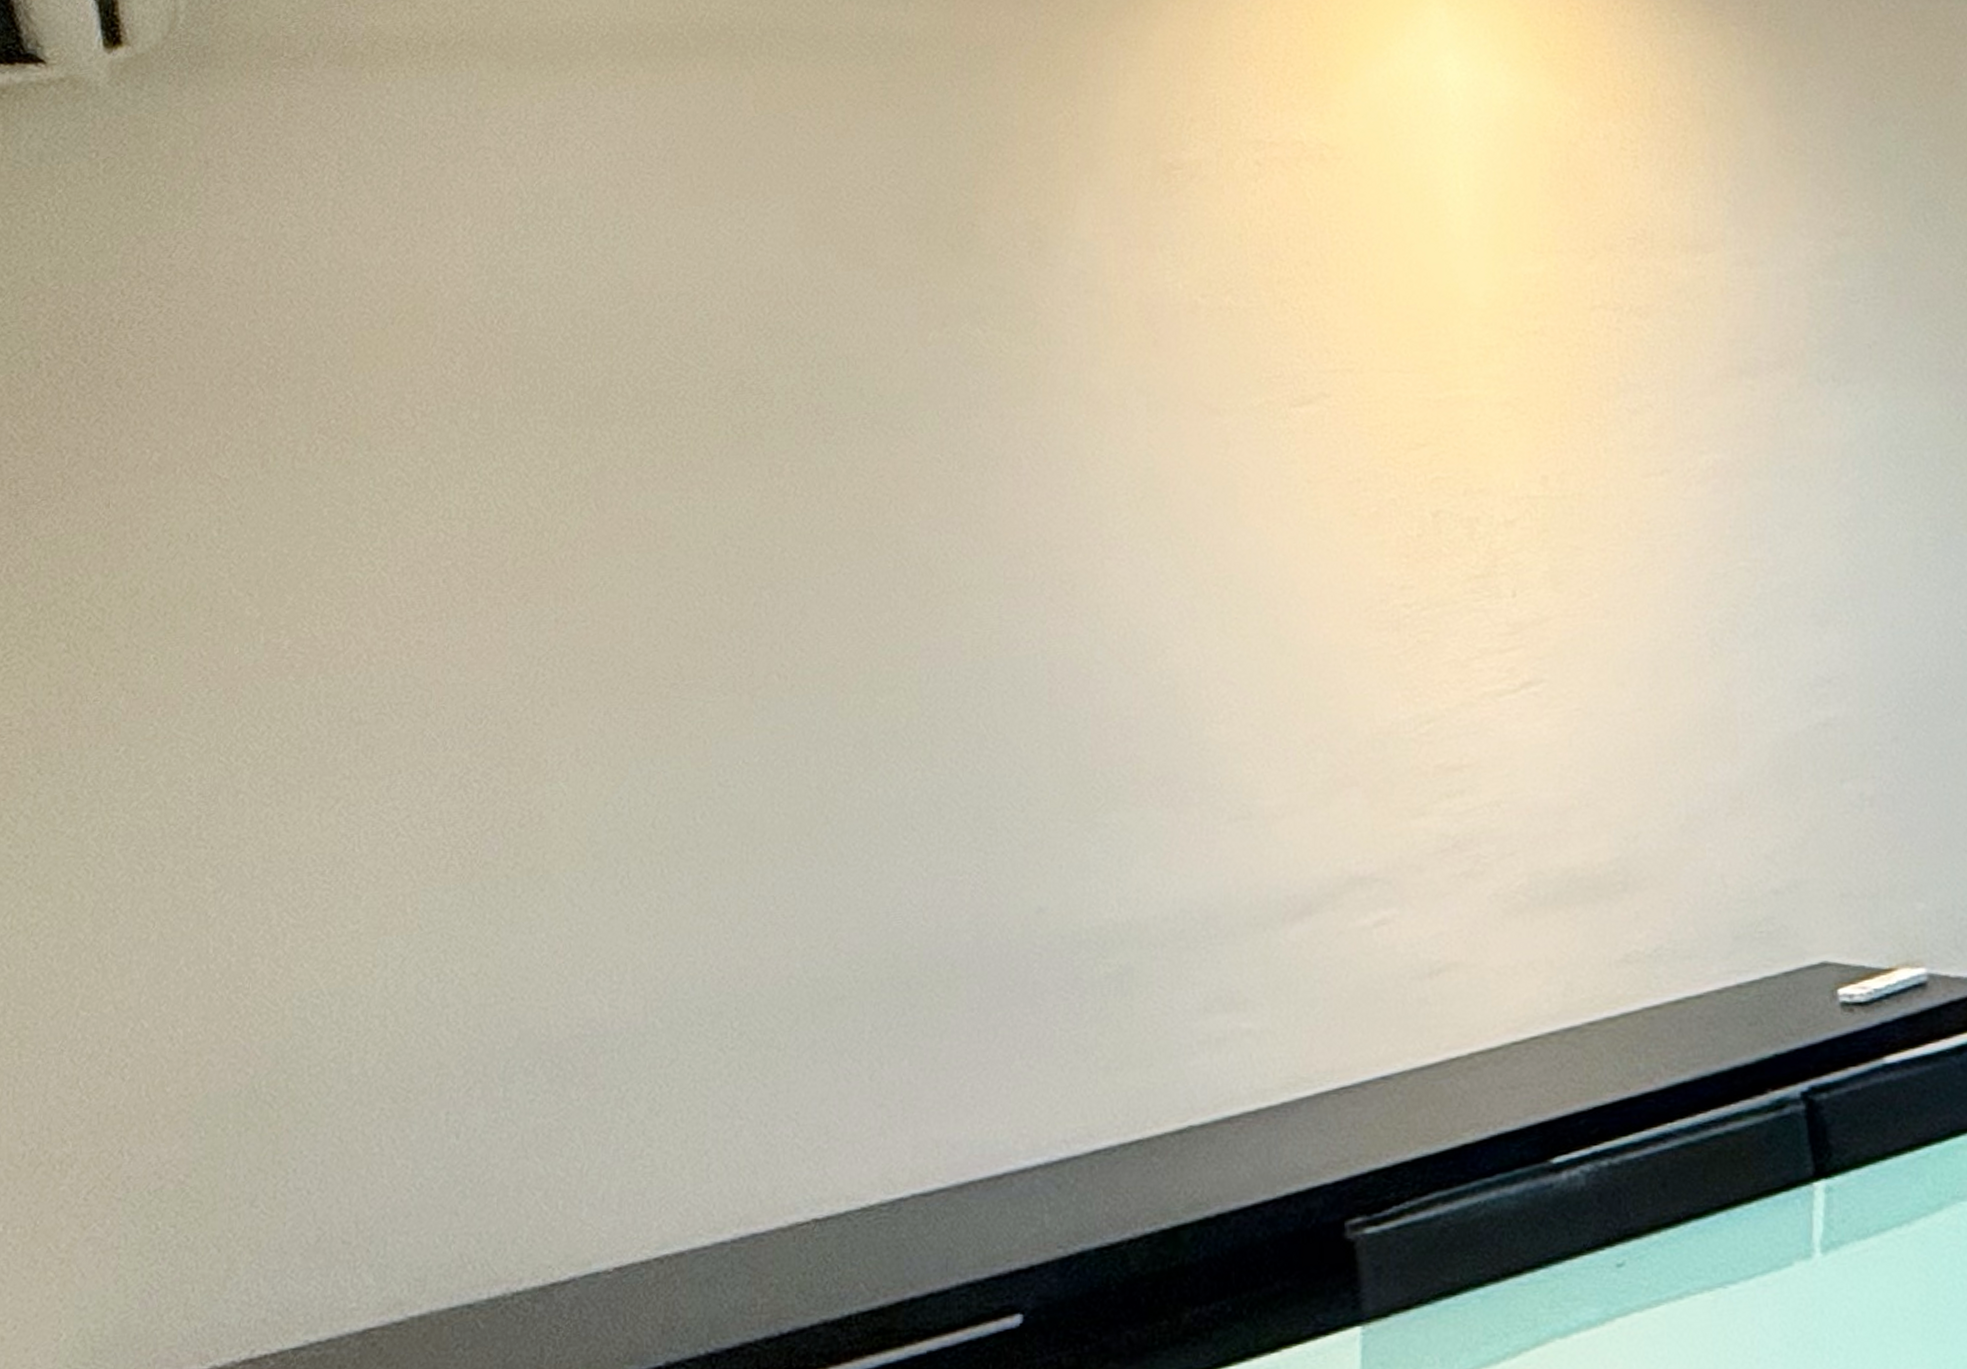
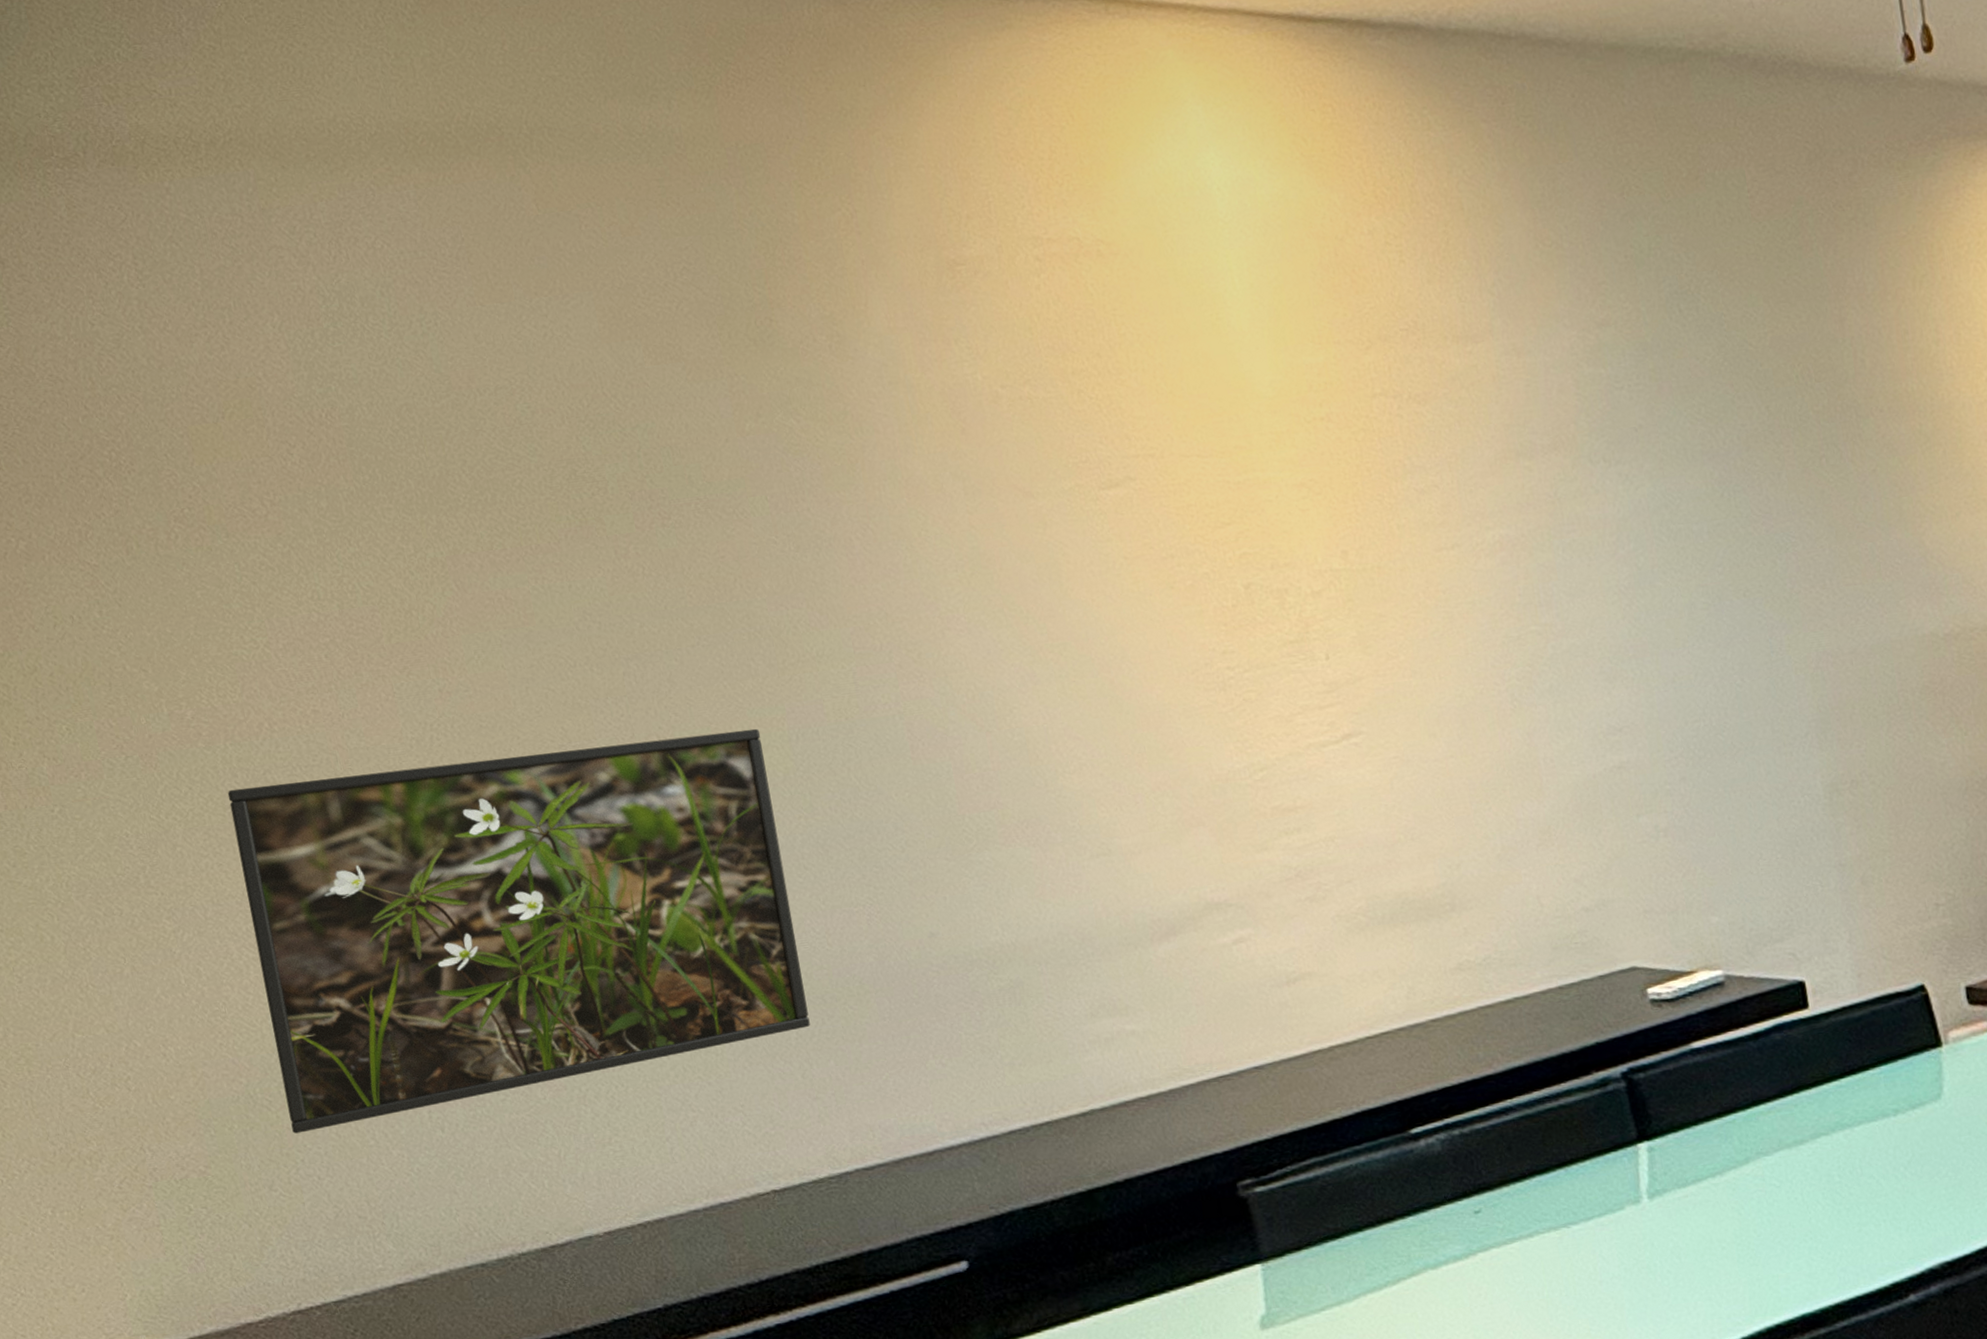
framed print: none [291,667,890,1137] -> present [227,728,810,1134]

